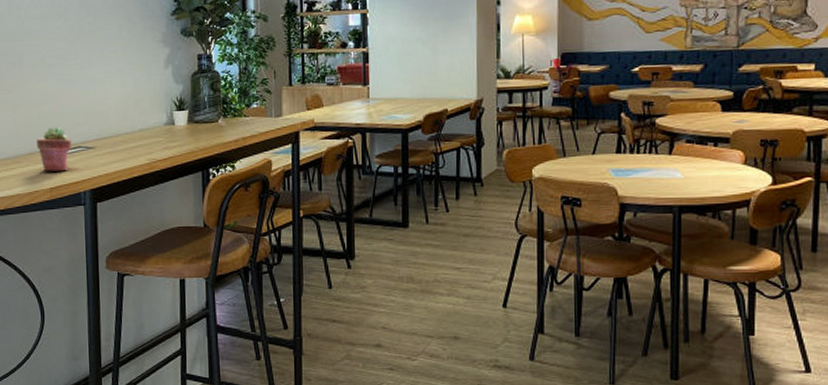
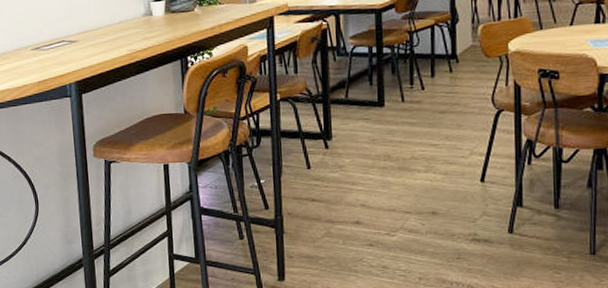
potted succulent: present [37,126,72,172] -> none [23,22,56,67]

